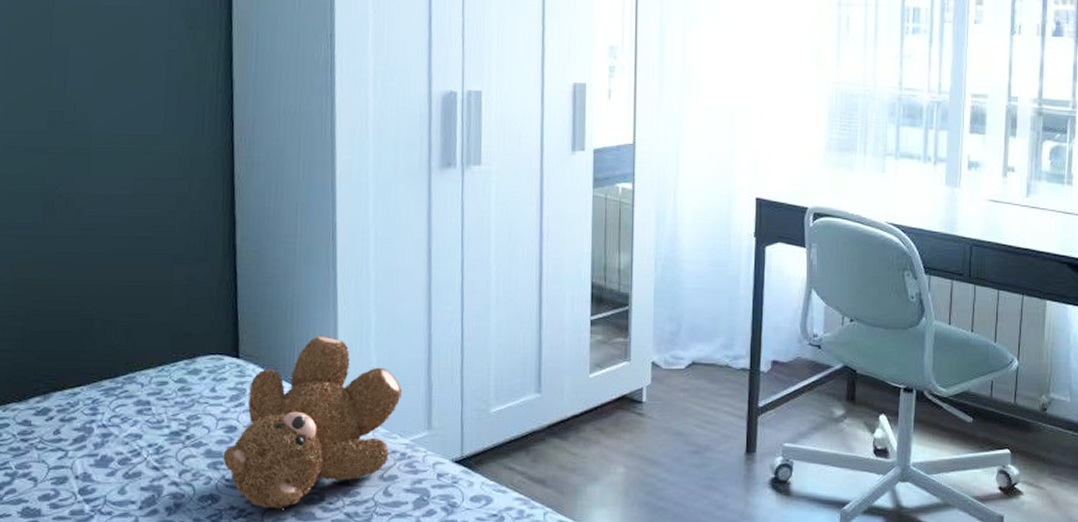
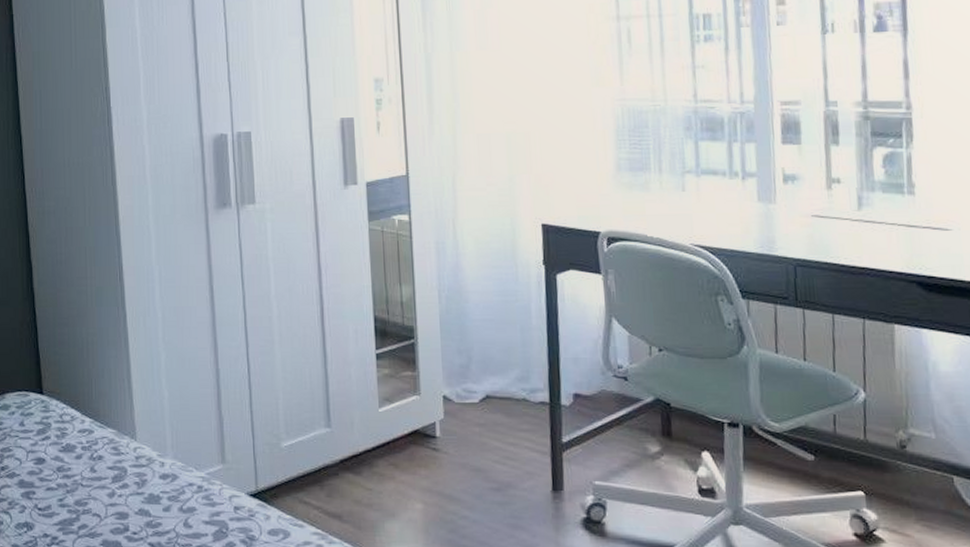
teddy bear: present [223,334,403,509] -> none [34,371,195,537]

